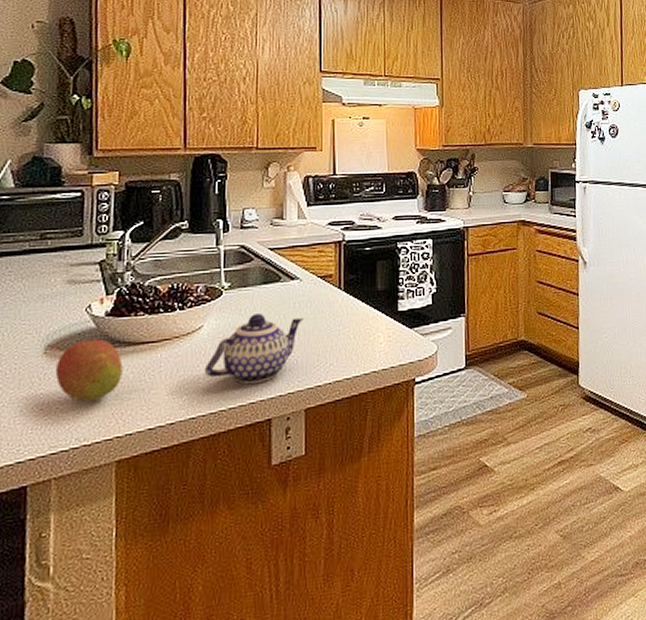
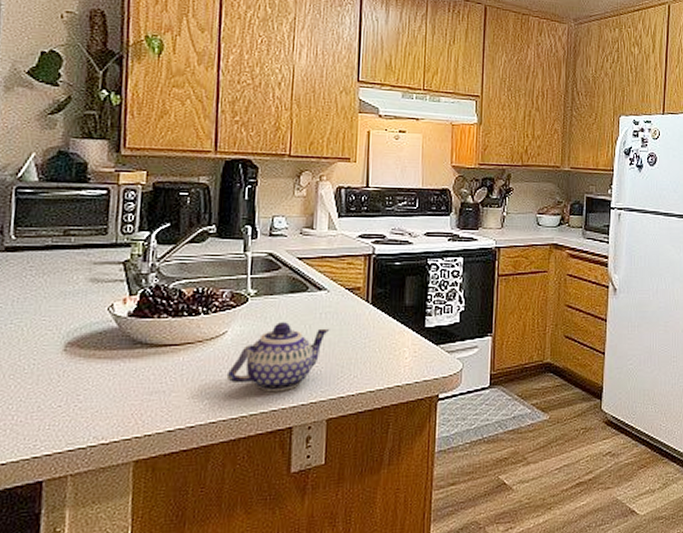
fruit: present [55,339,123,402] -> none [74,339,145,401]

